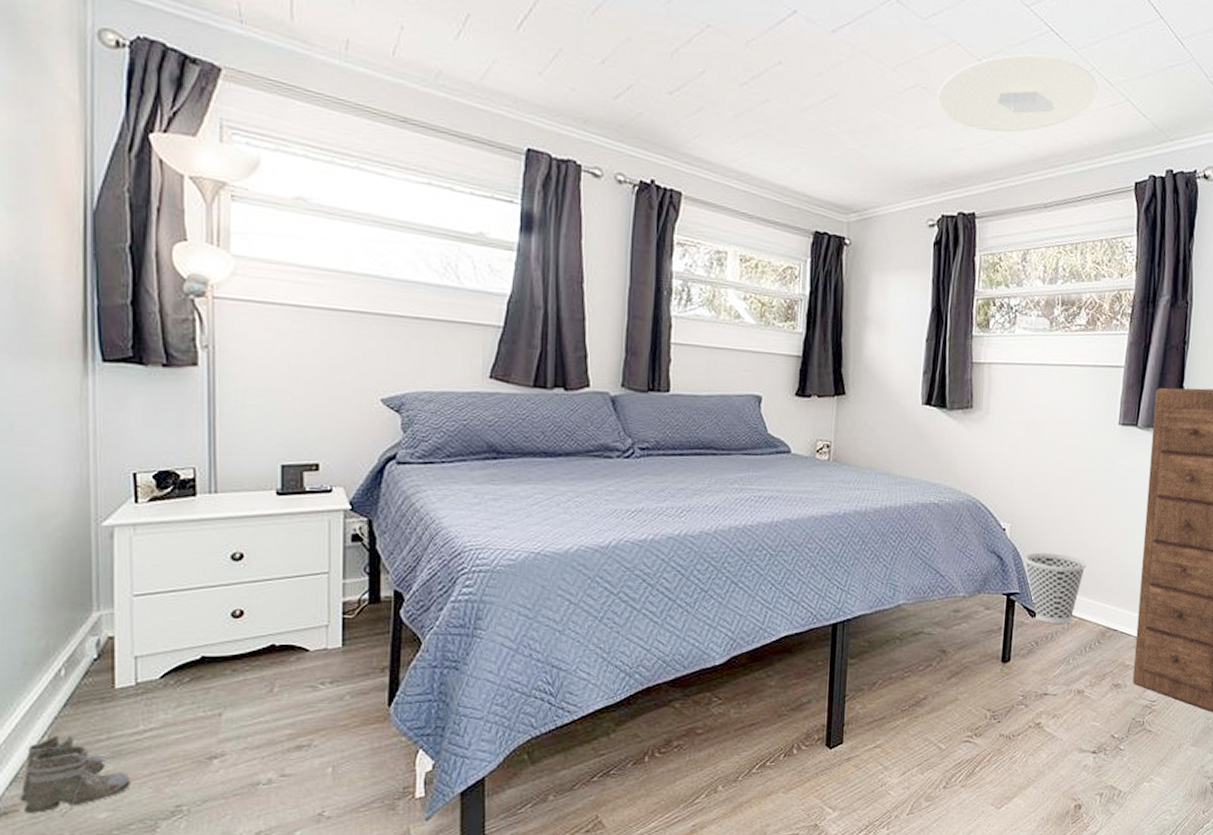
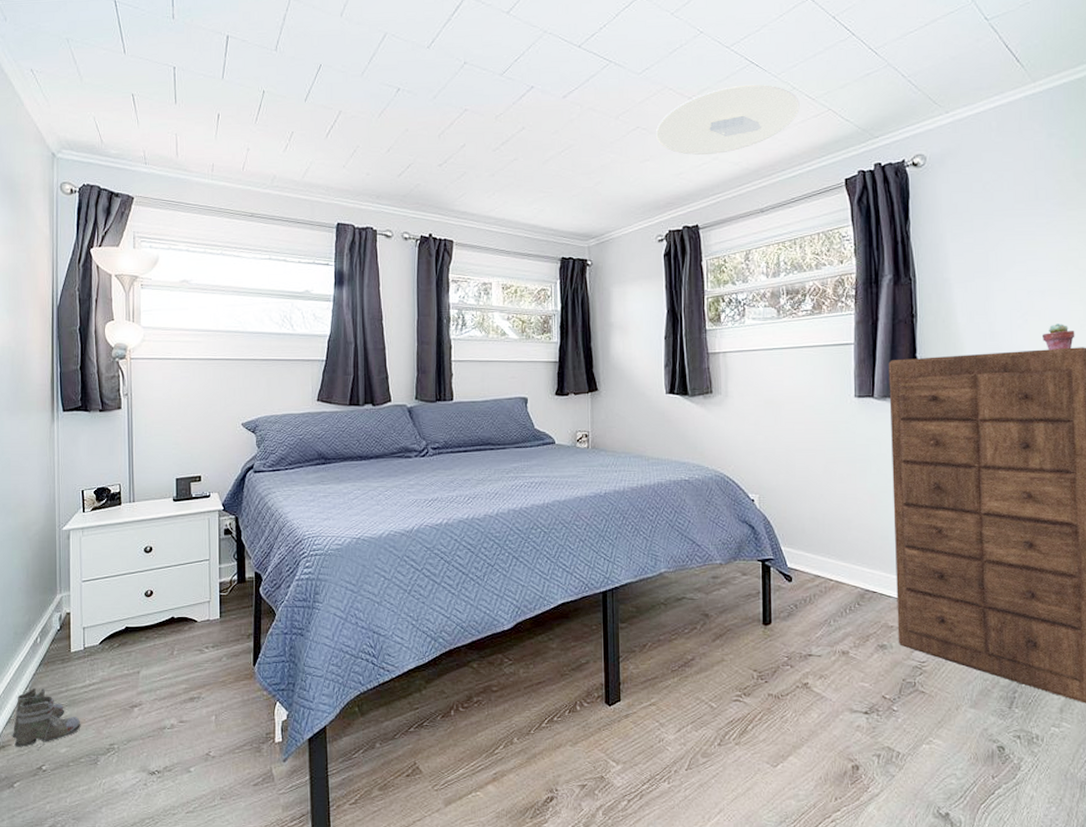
wastebasket: present [1025,552,1087,624] -> none [776,520,838,587]

